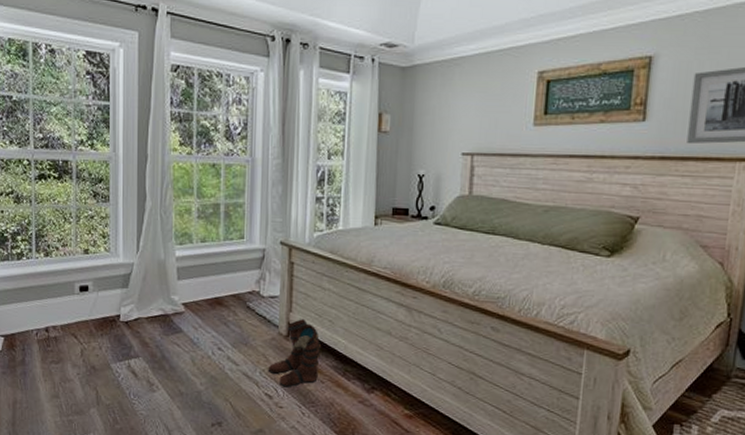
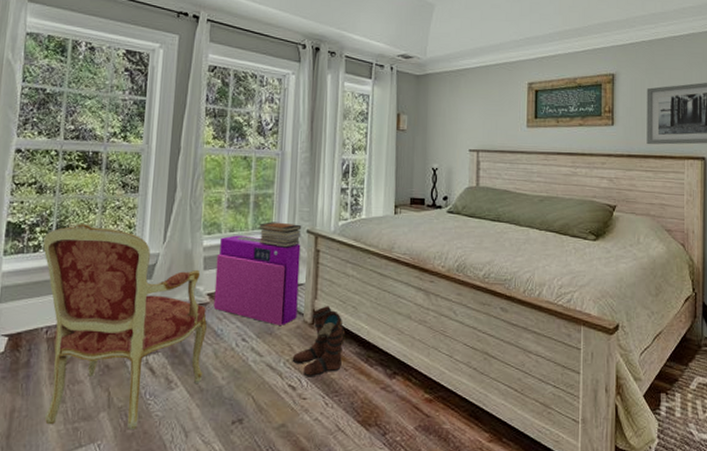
armchair: none [26,232,183,425] -> present [43,223,207,429]
air purifier: none [189,246,274,338] -> present [213,235,301,327]
book stack: none [229,232,275,259] -> present [258,222,302,248]

